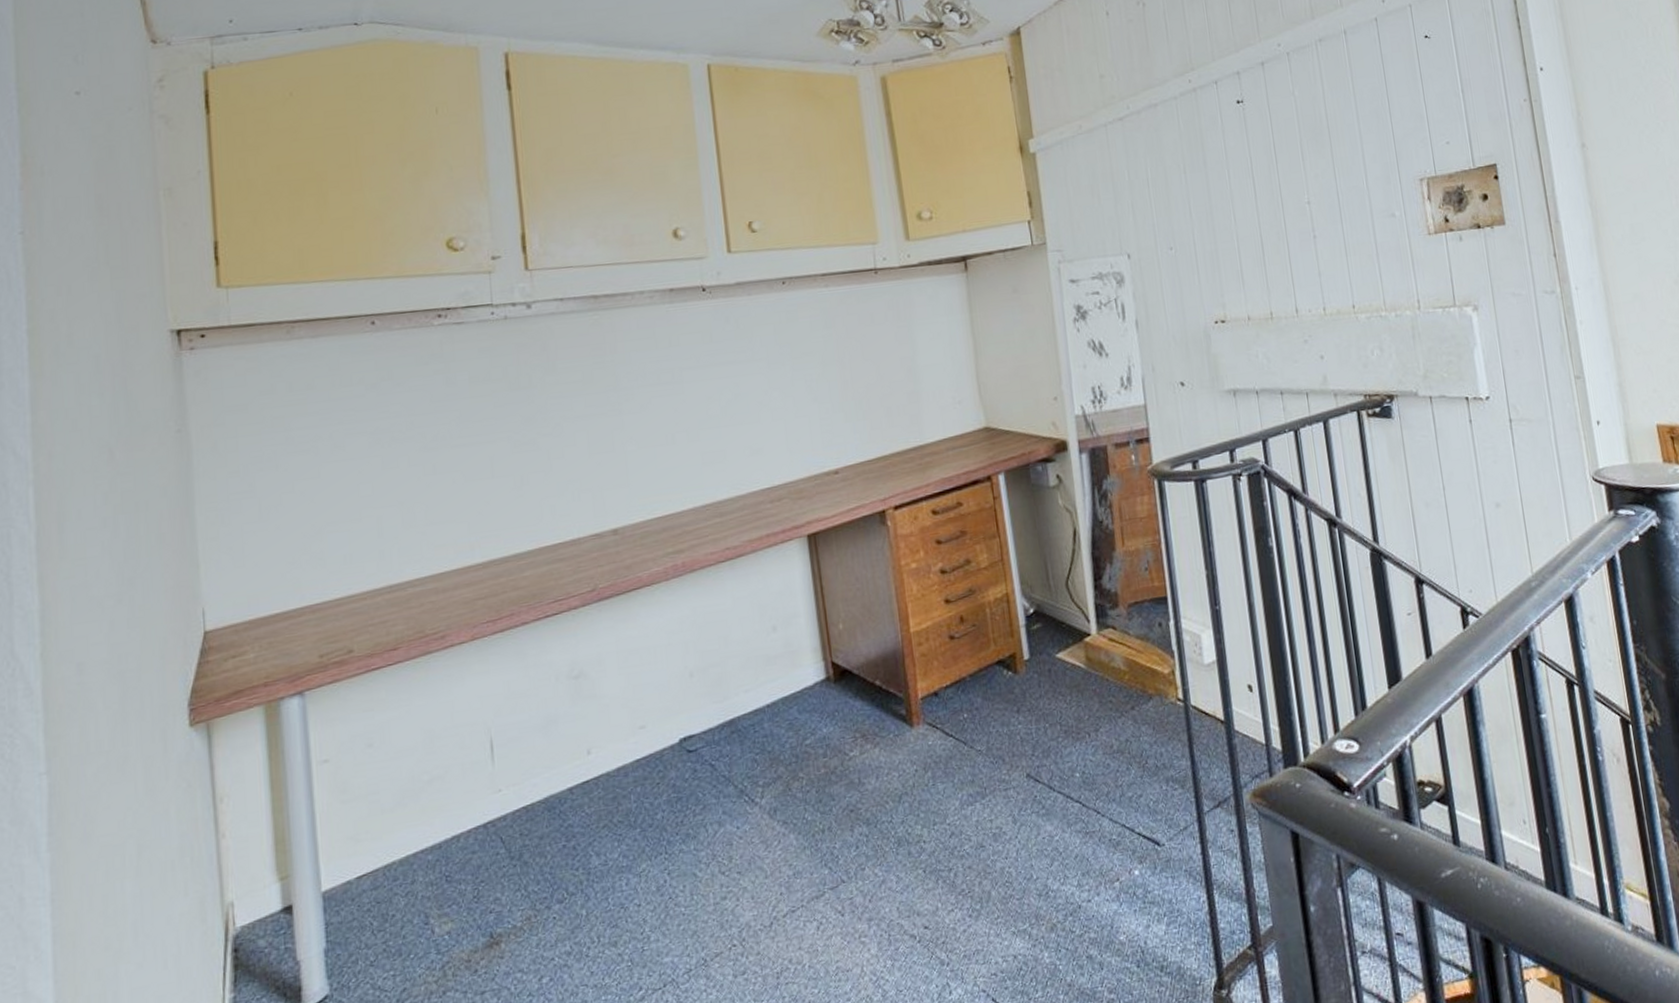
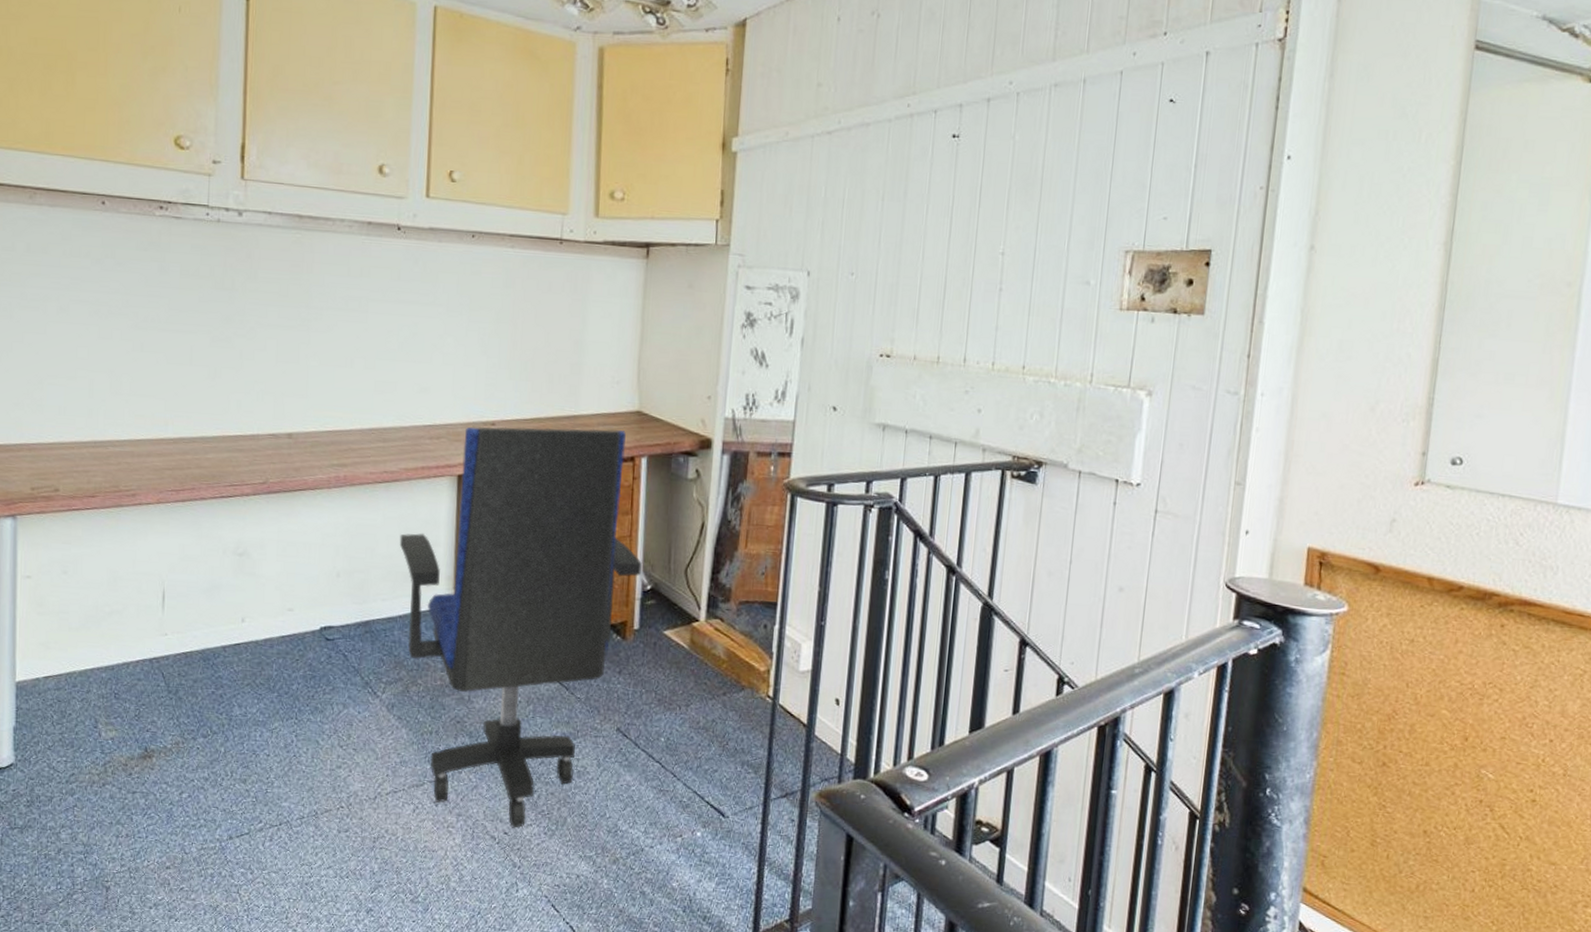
office chair: none [754,451,1021,920] -> present [399,426,643,828]

